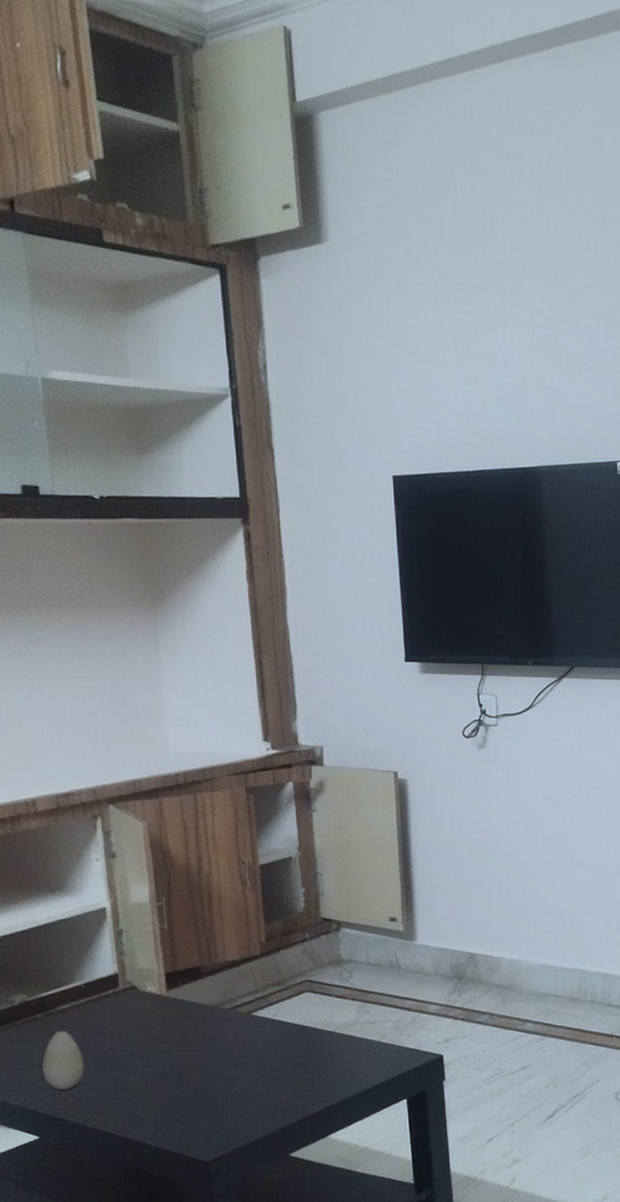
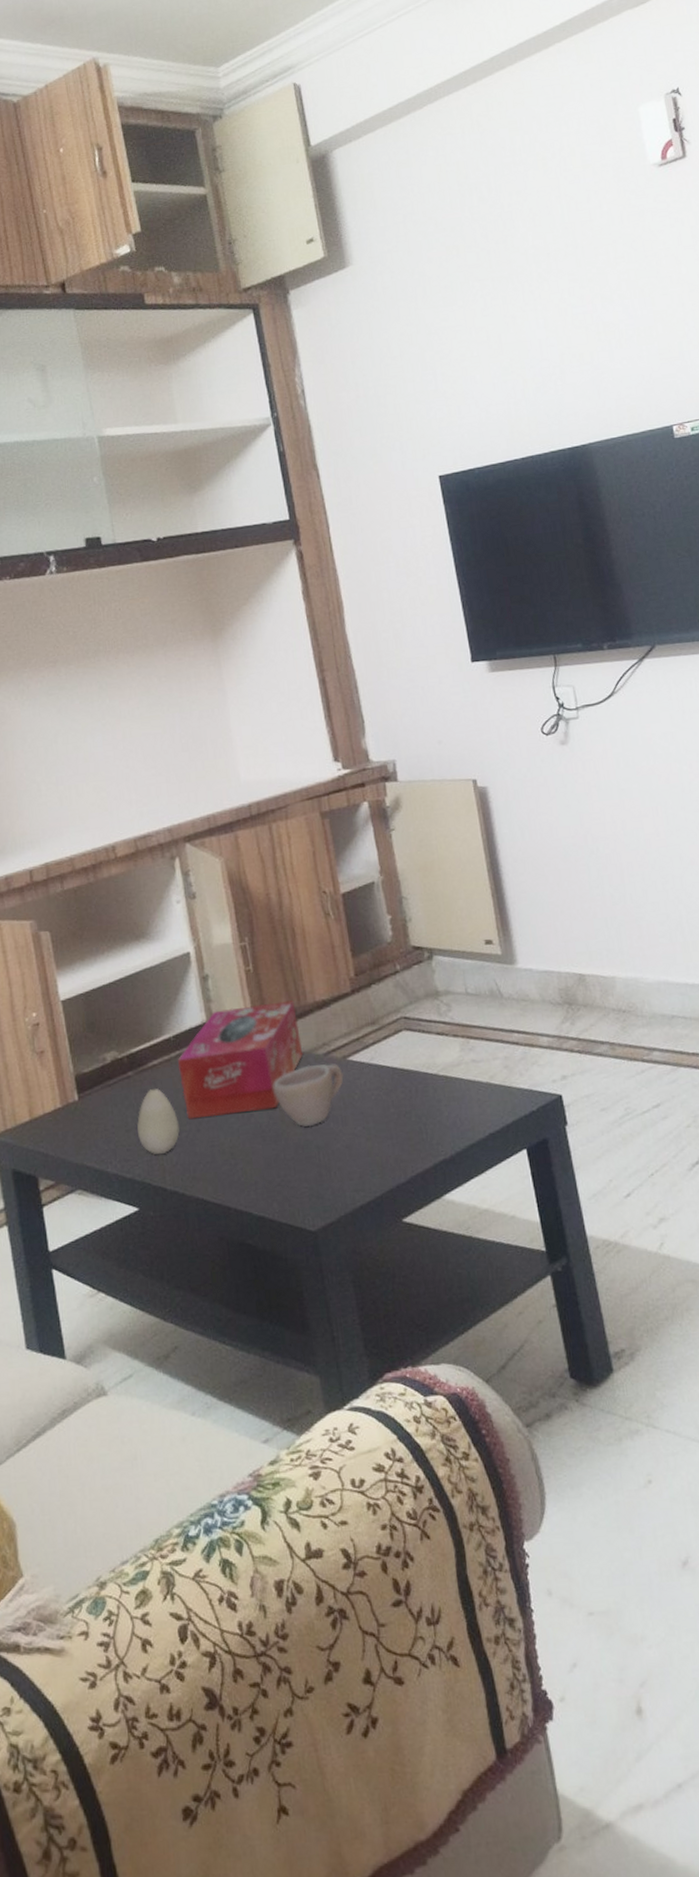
tissue box: none [86,959,210,1060] -> present [177,1000,304,1120]
cup: none [178,1017,247,1071] -> present [273,1063,344,1127]

